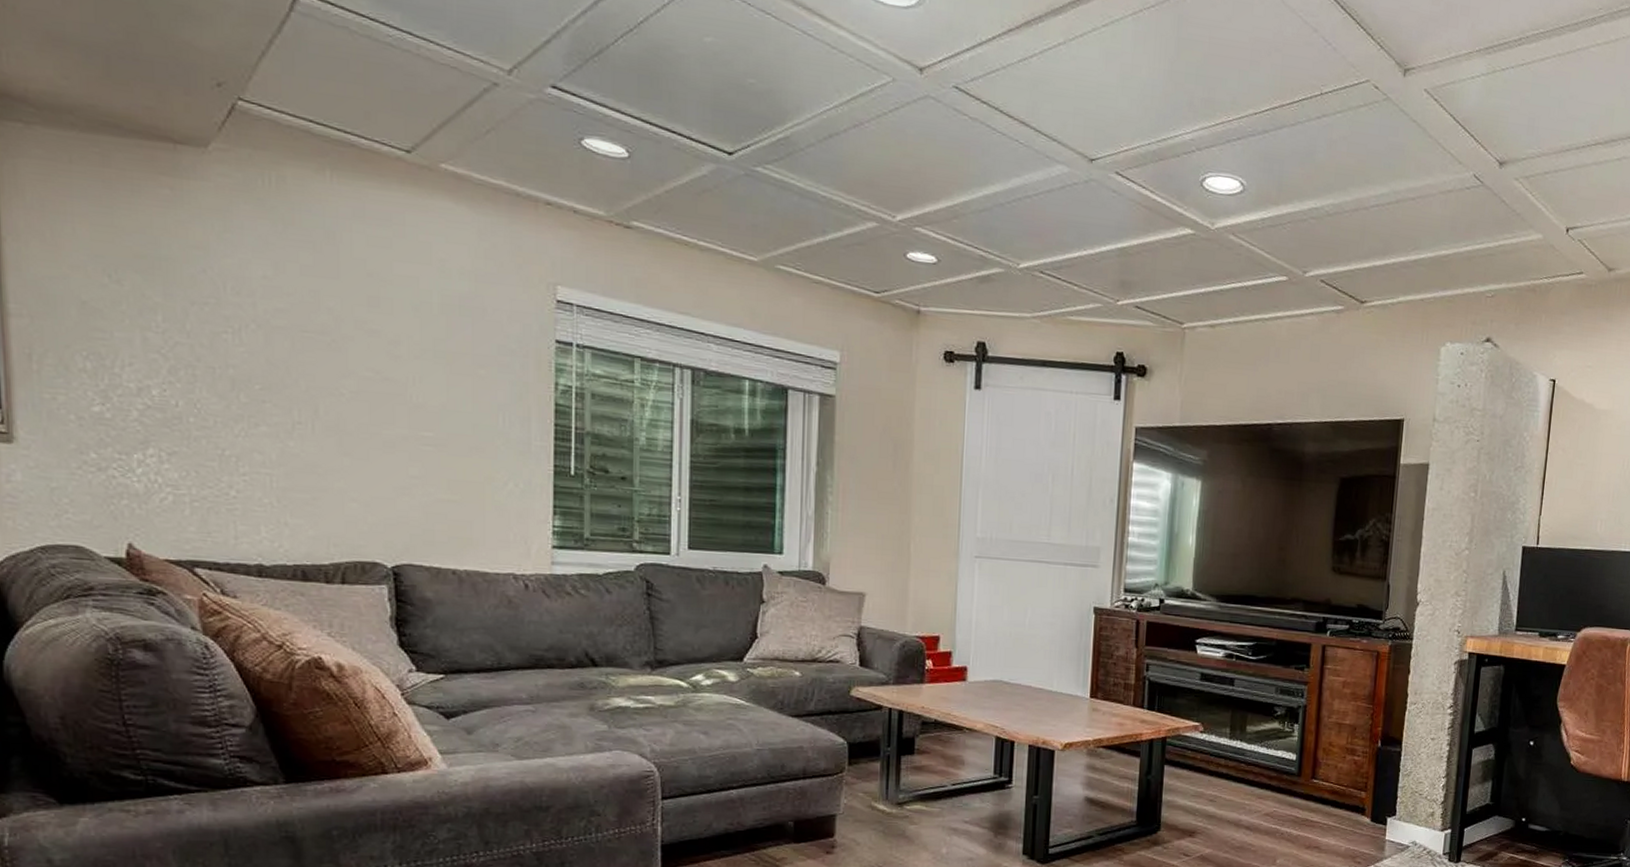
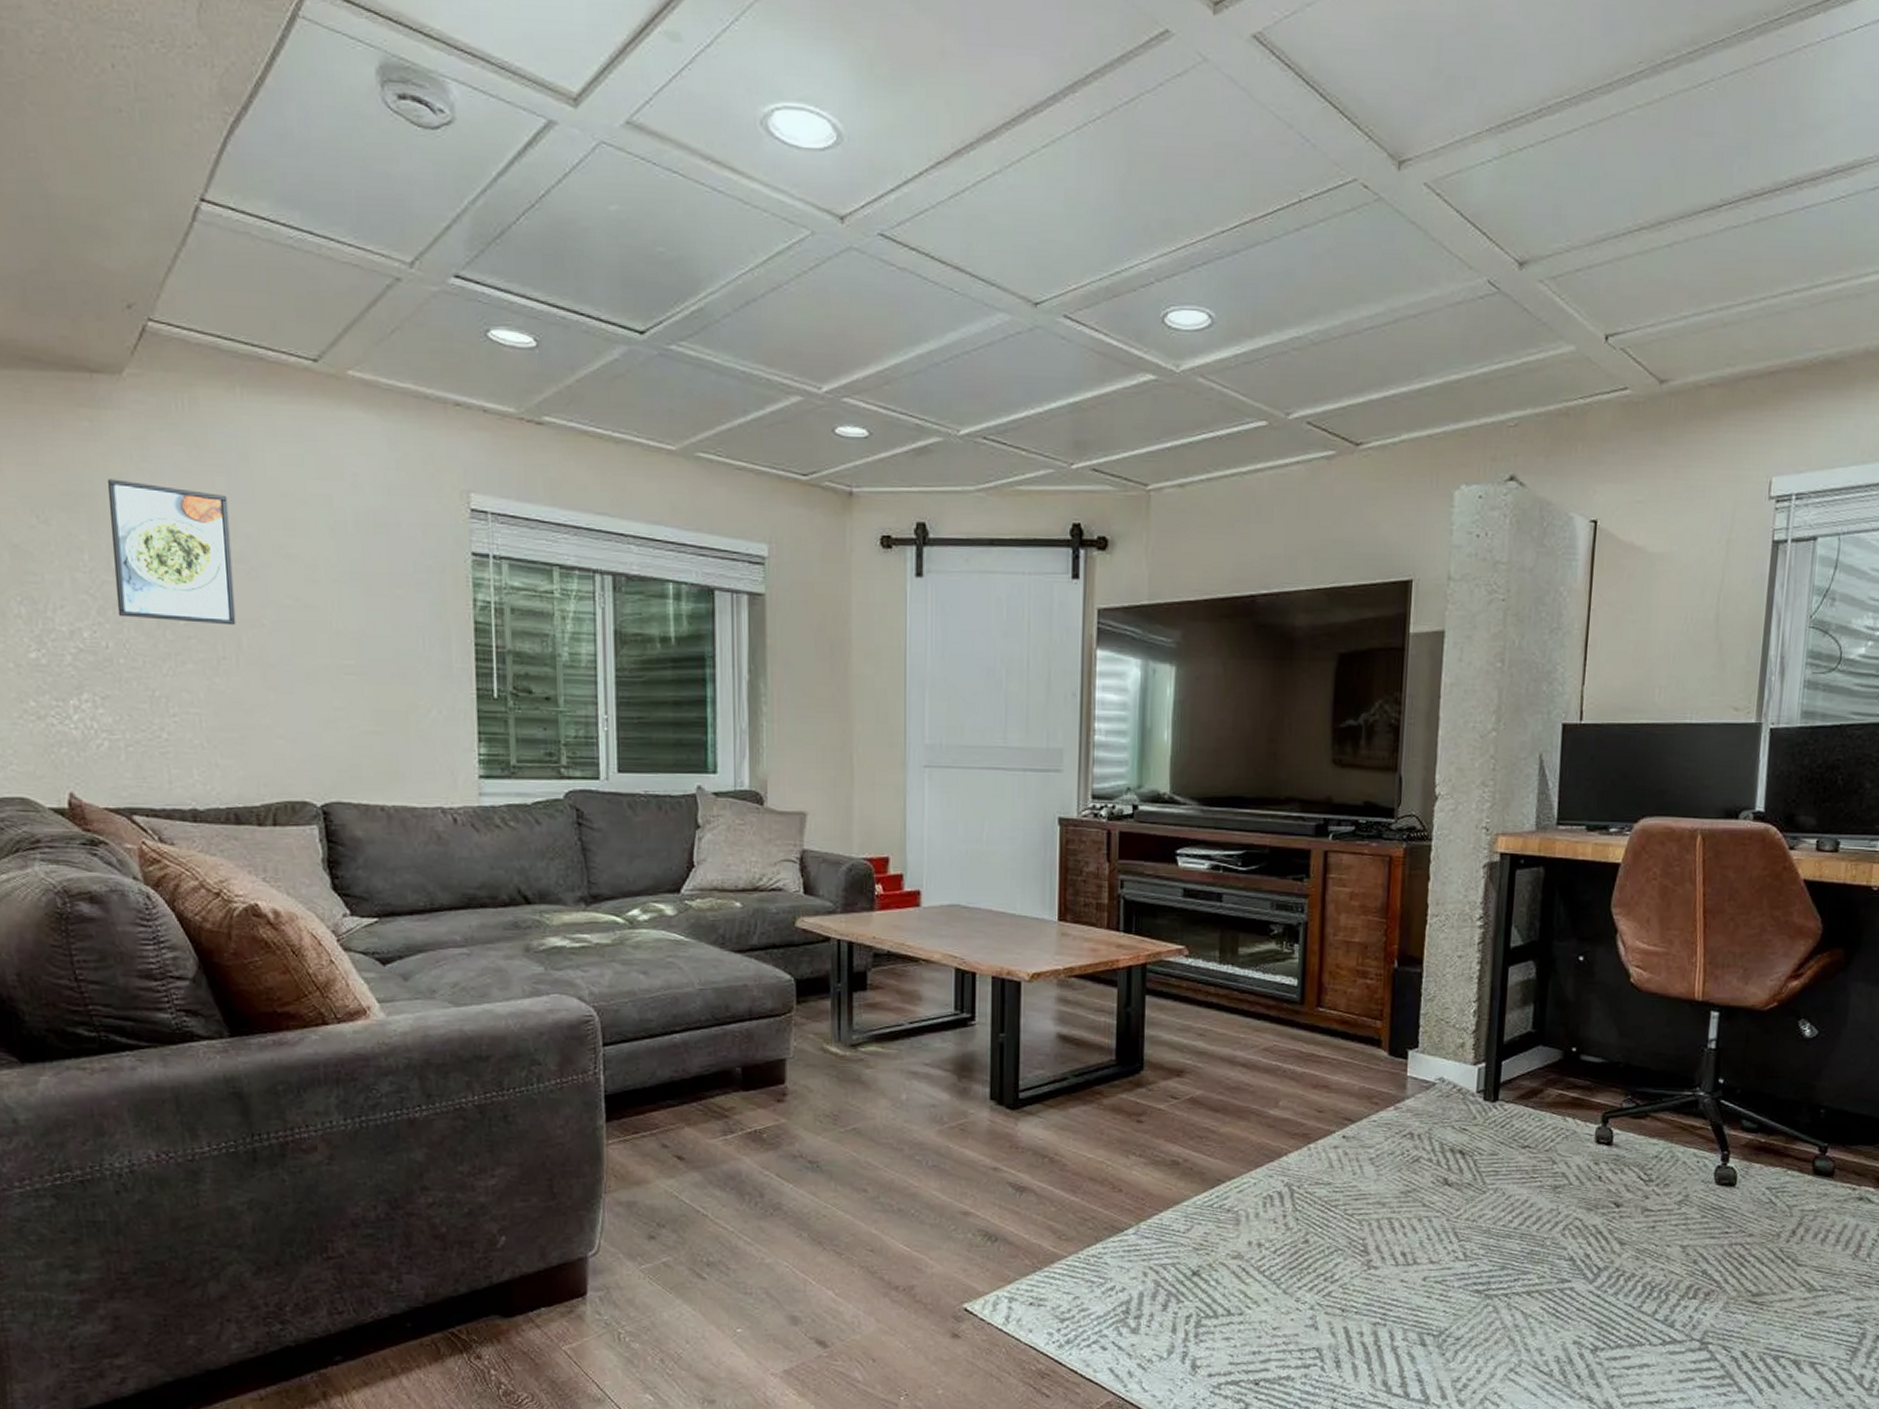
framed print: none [185,246,314,393] -> present [107,479,236,626]

